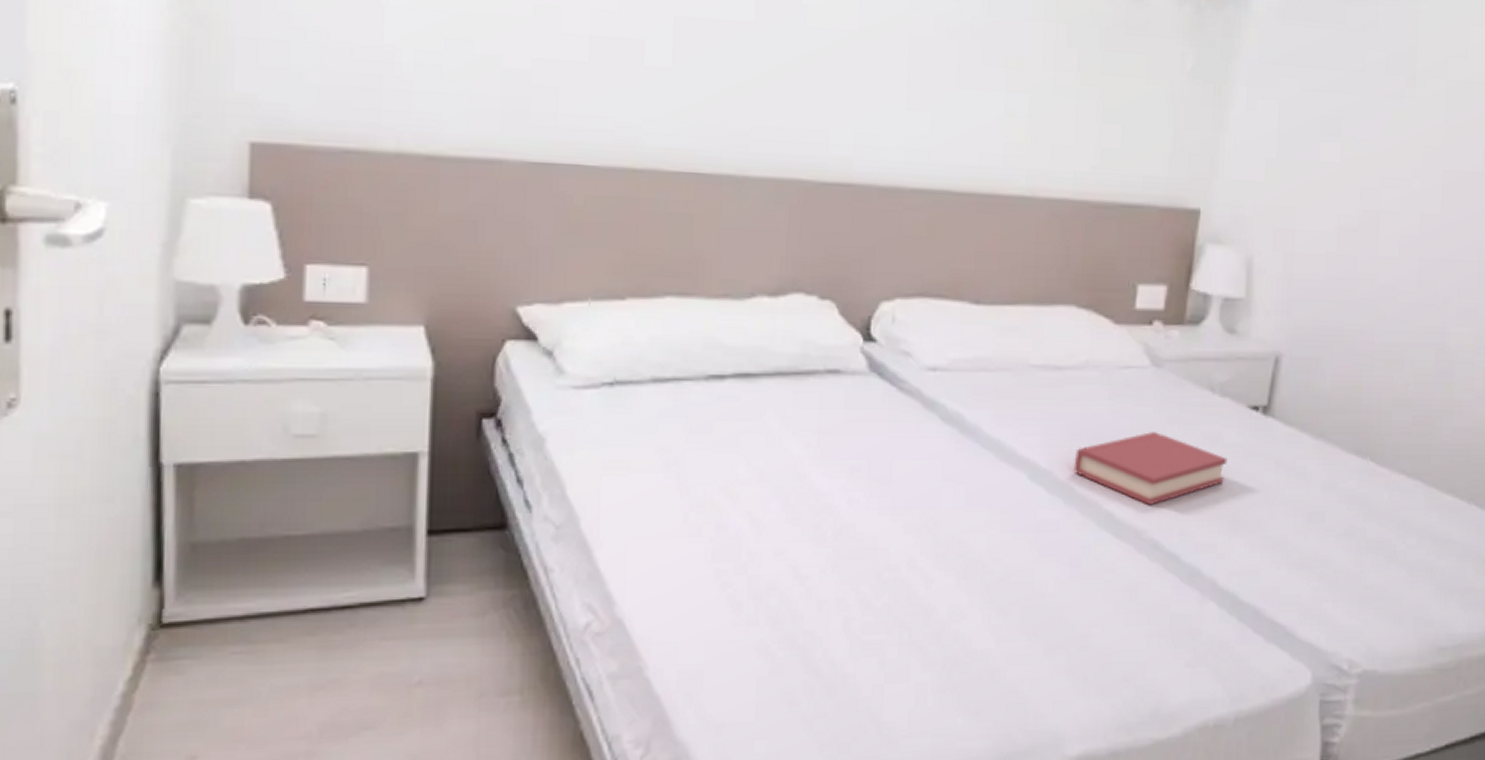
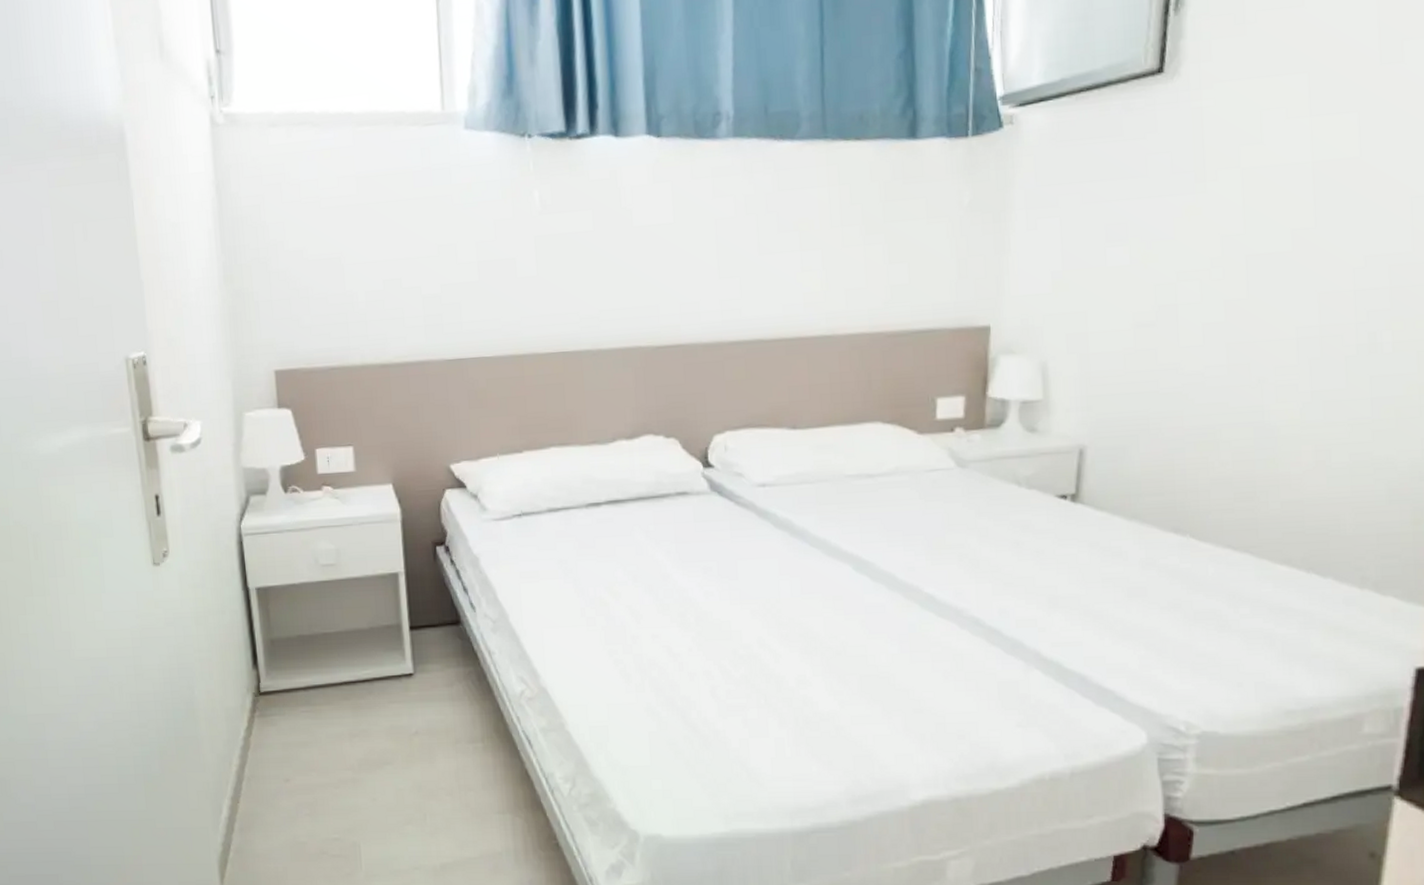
hardback book: present [1073,432,1228,506] -> none [893,524,1040,588]

